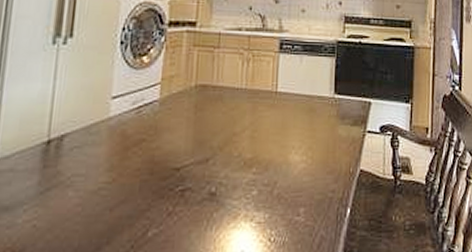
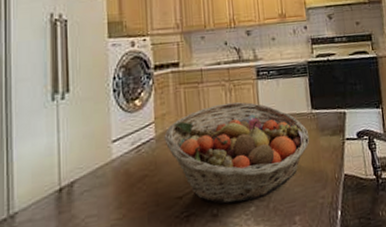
fruit basket: none [169,73,328,184] -> present [164,101,310,204]

